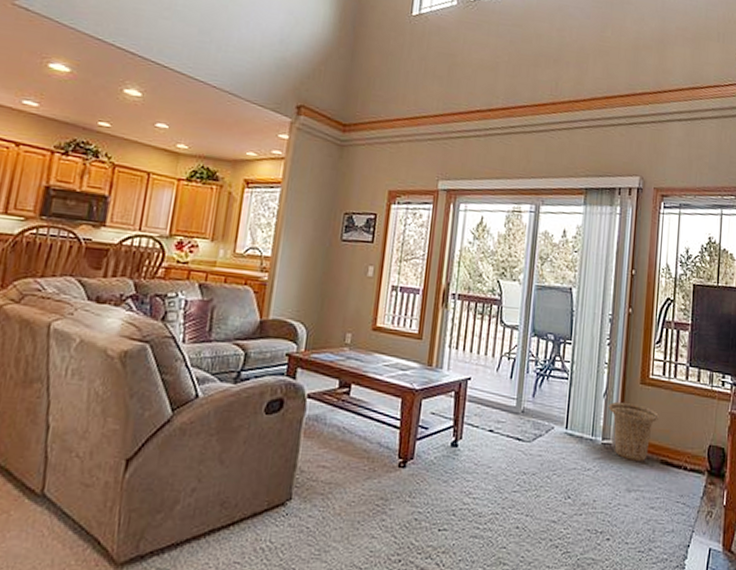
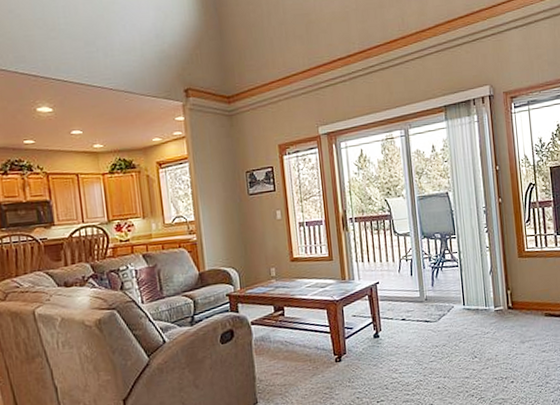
basket: present [608,401,659,462] -> none [495,274,538,319]

